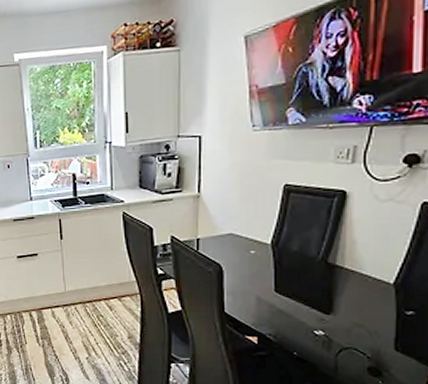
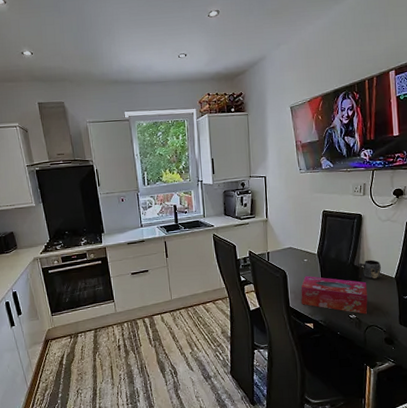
tissue box: none [242,273,346,332] -> present [301,276,368,314]
mug: none [332,256,373,284] -> present [357,259,382,280]

